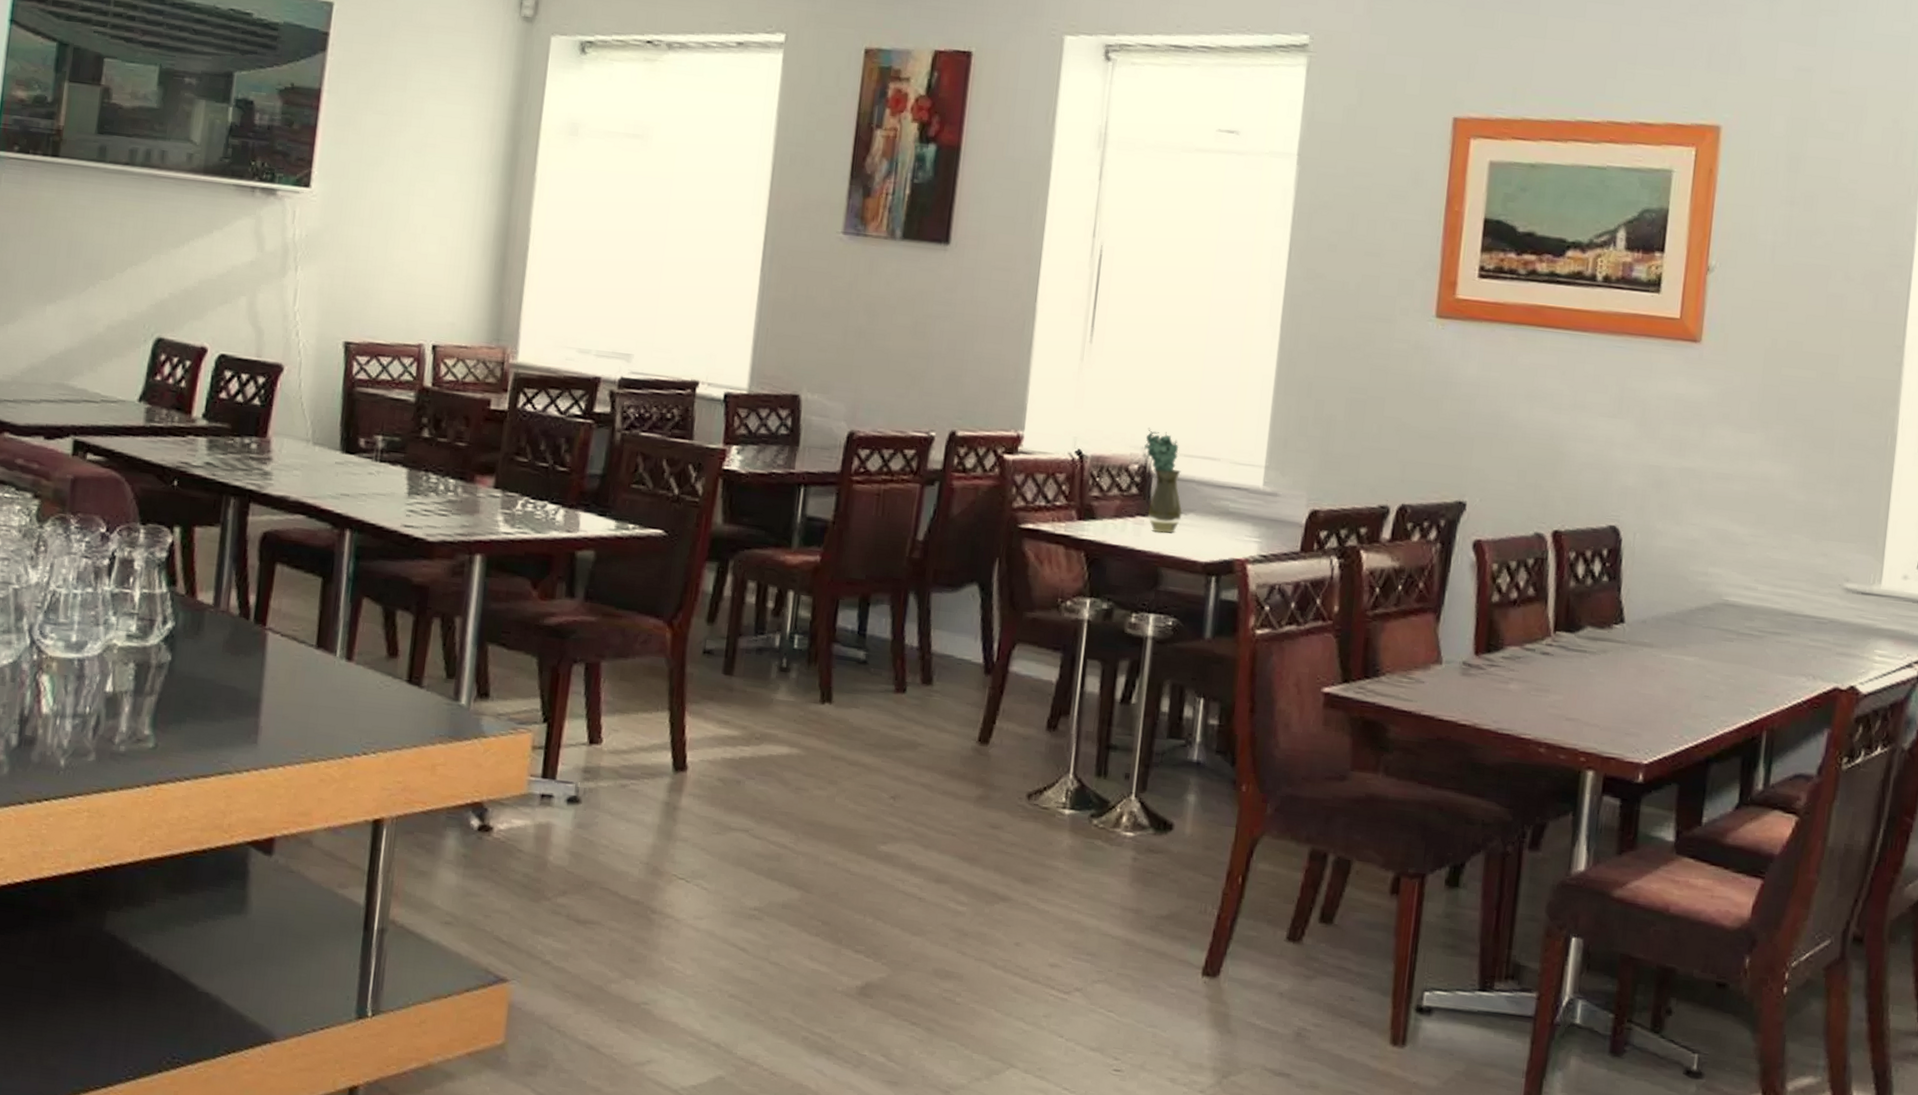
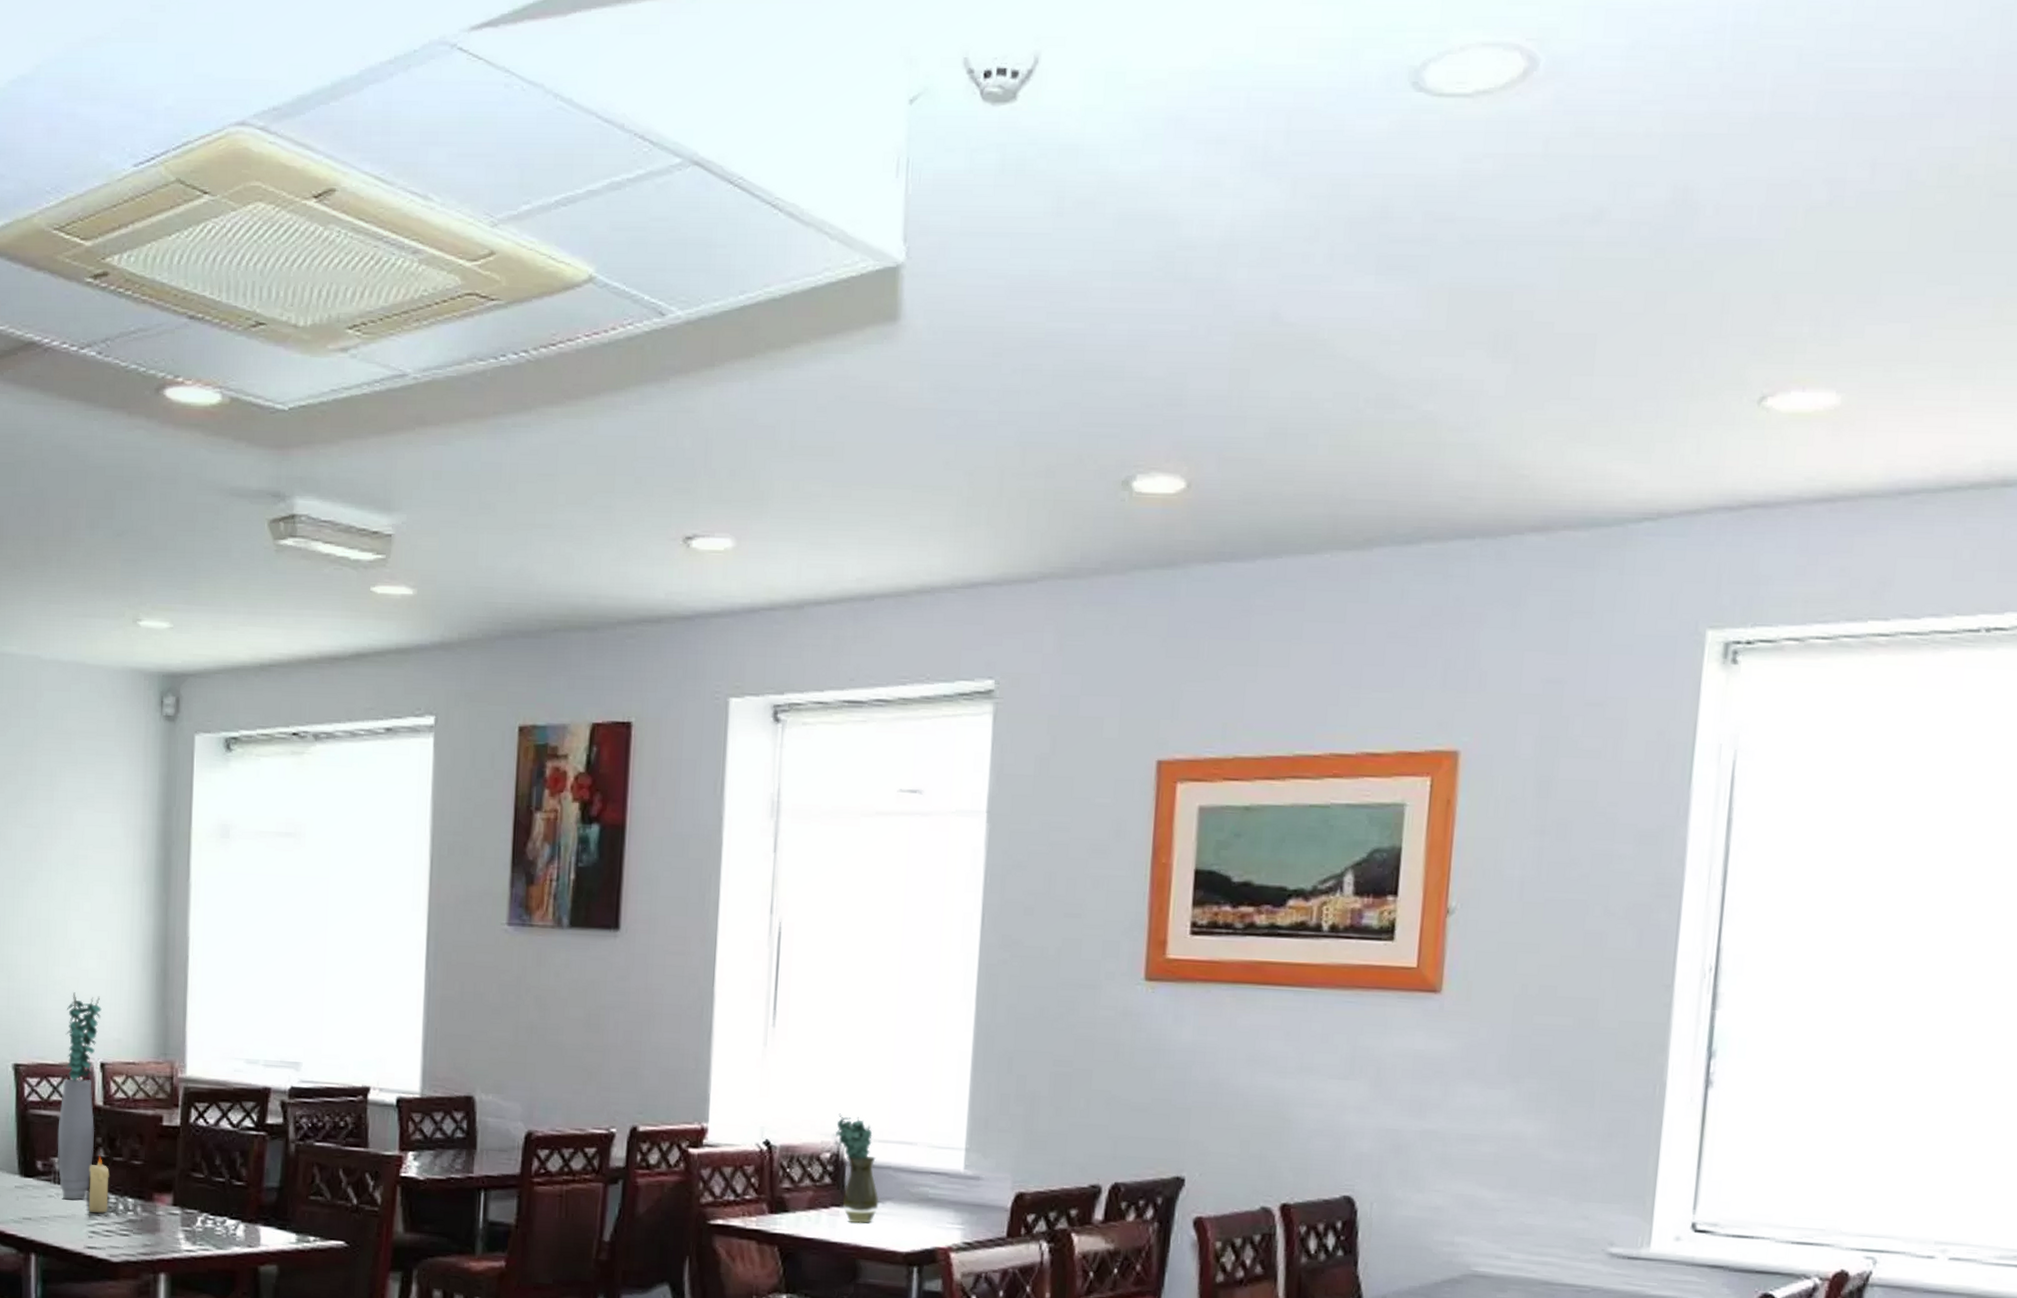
vase: none [381,275,438,479] -> present [57,992,102,1201]
candle: none [408,435,433,493] -> present [88,1155,110,1214]

